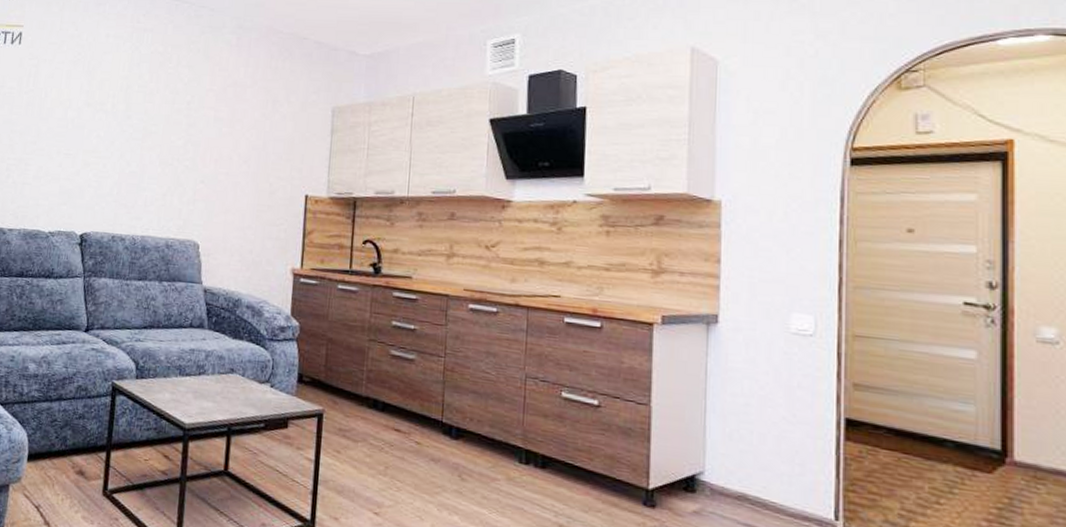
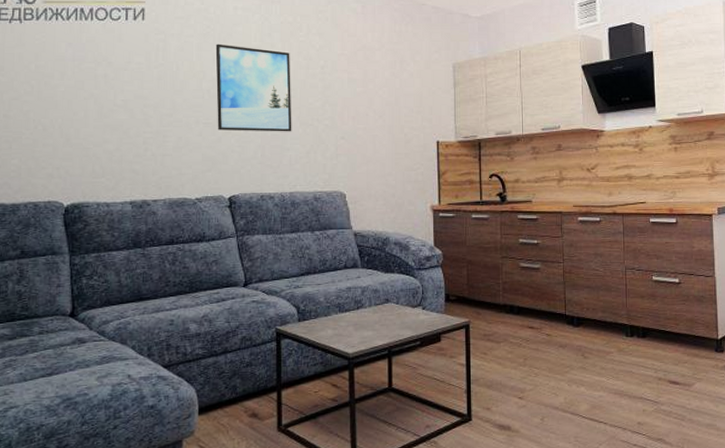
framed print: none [77,72,157,171] -> present [215,44,292,132]

